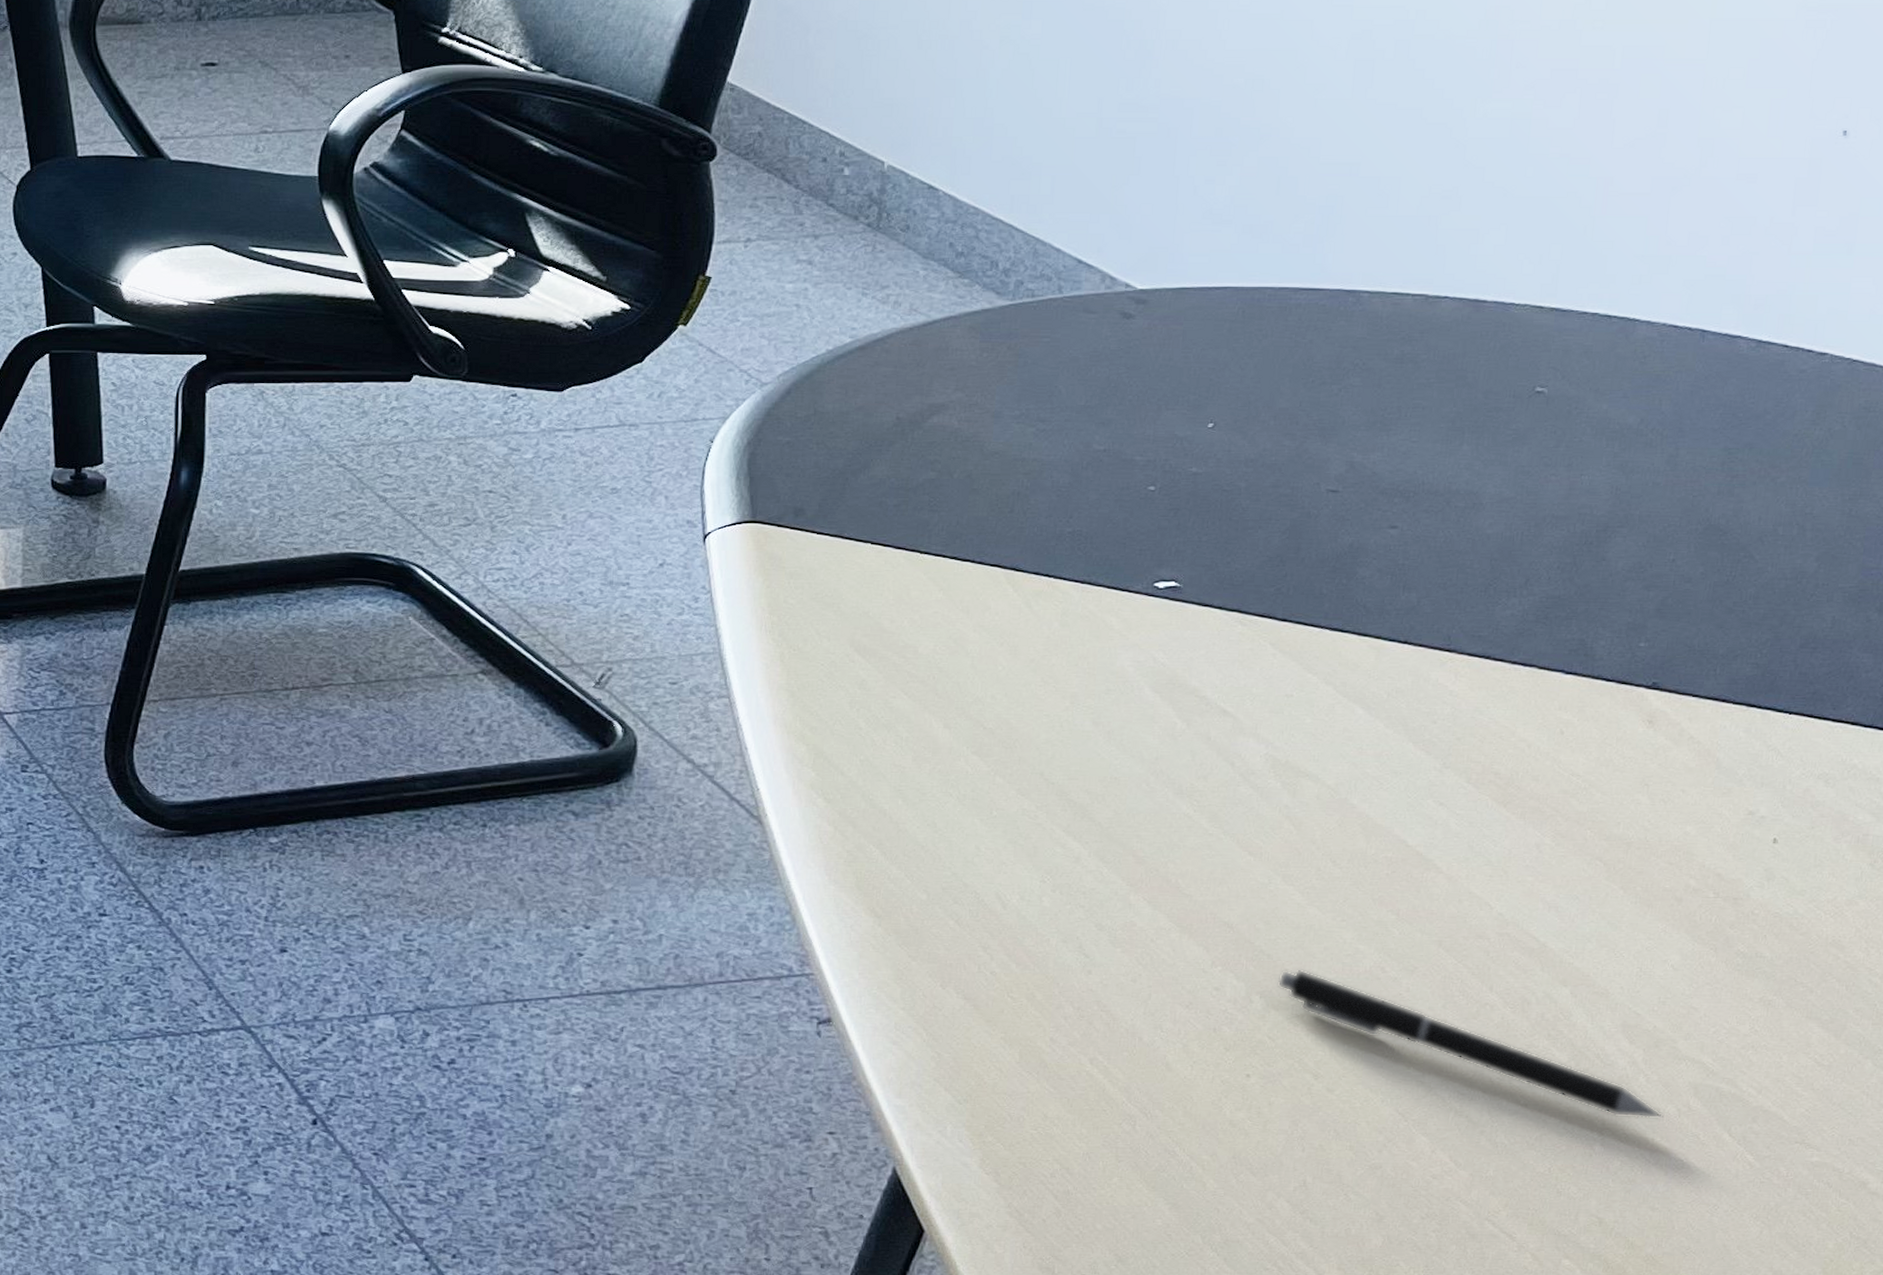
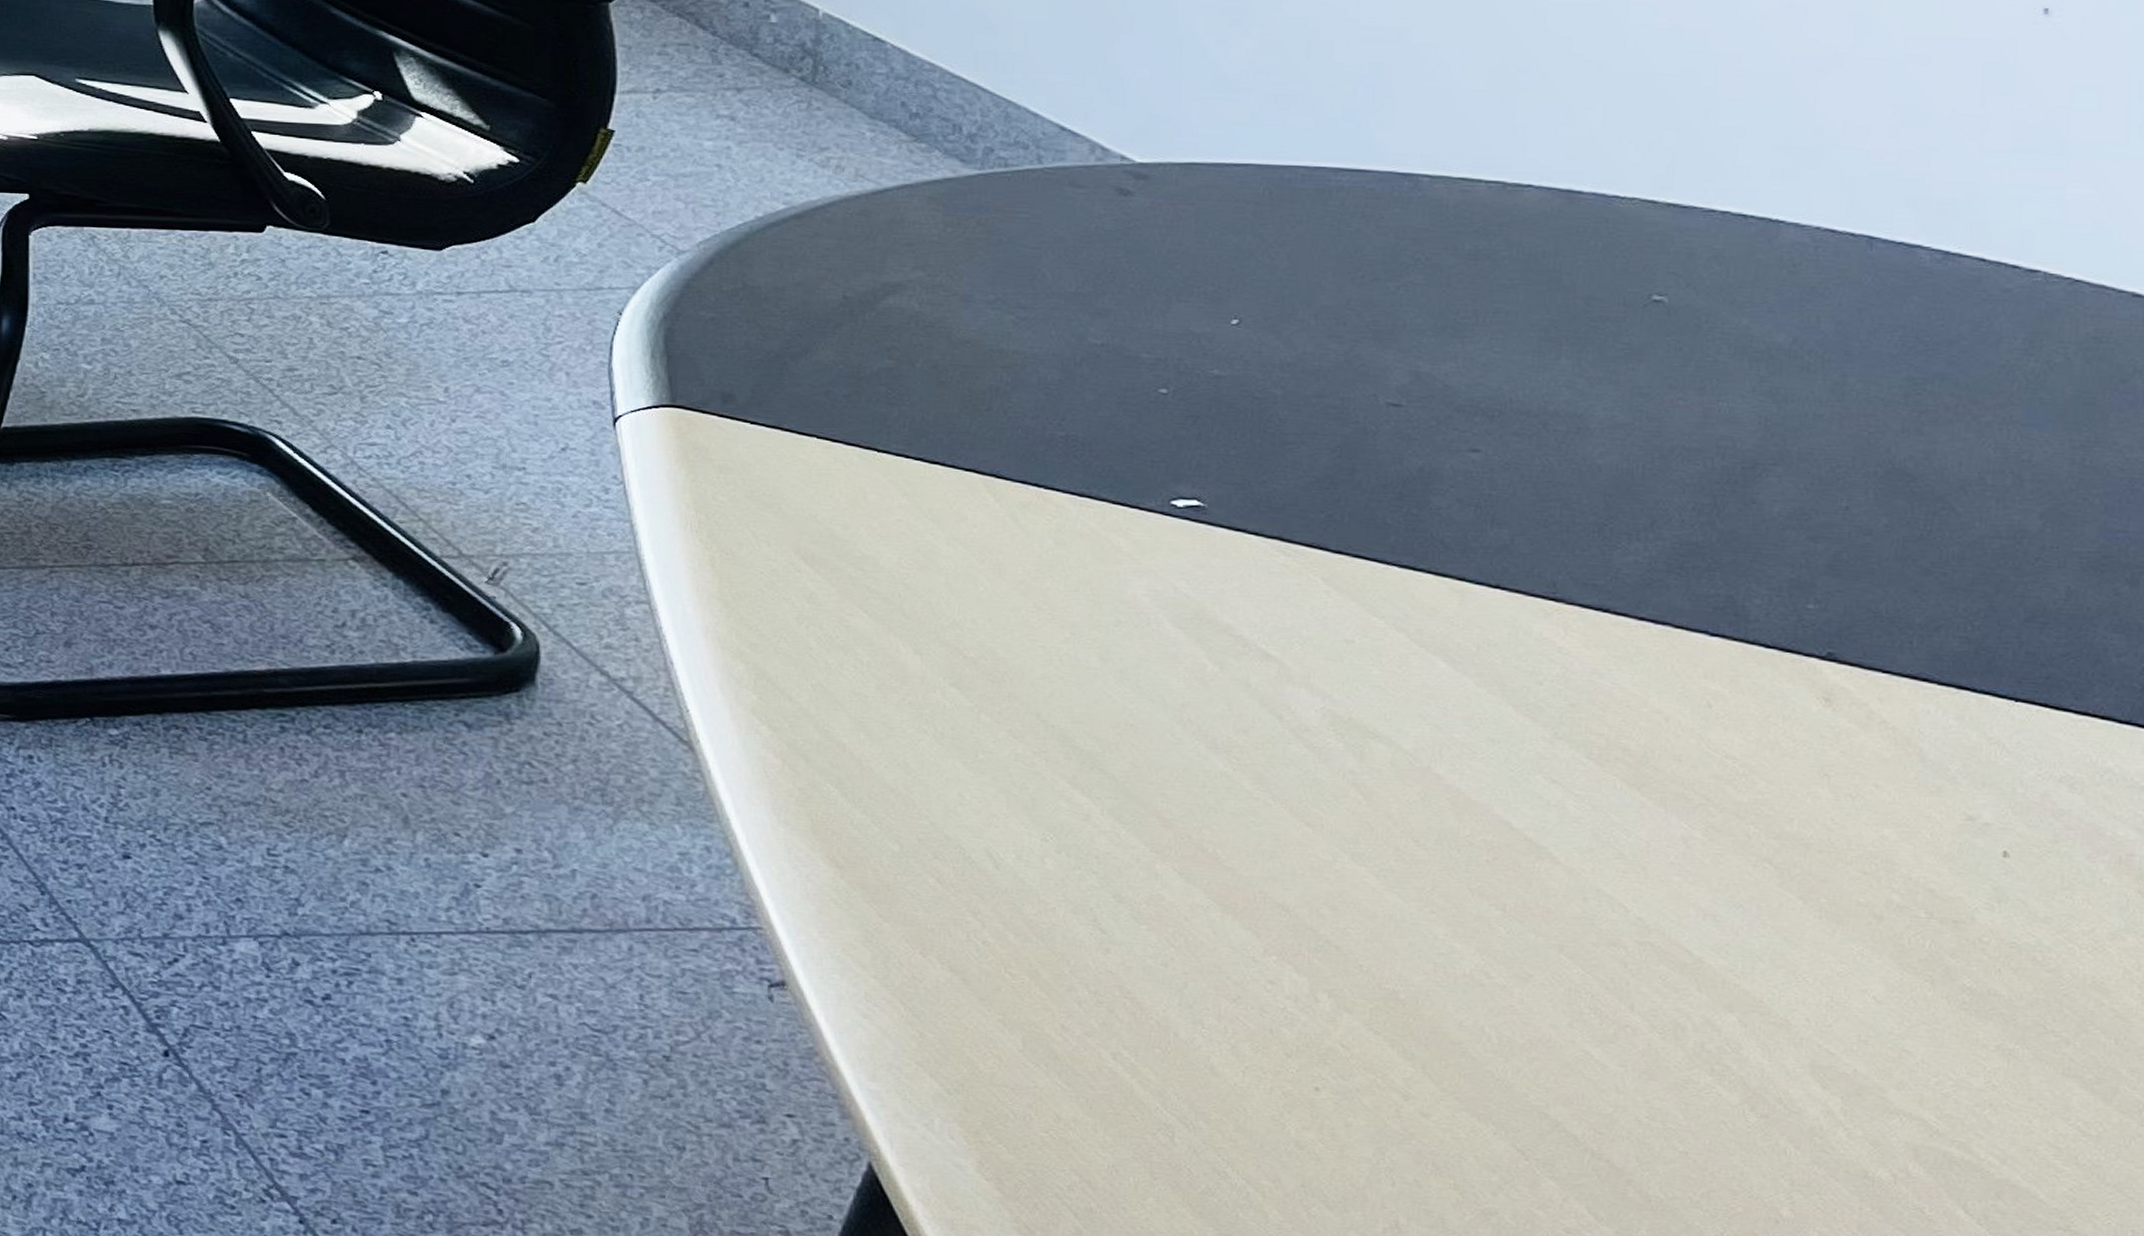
pen: present [1277,969,1664,1119] -> none [1350,966,1873,1184]

